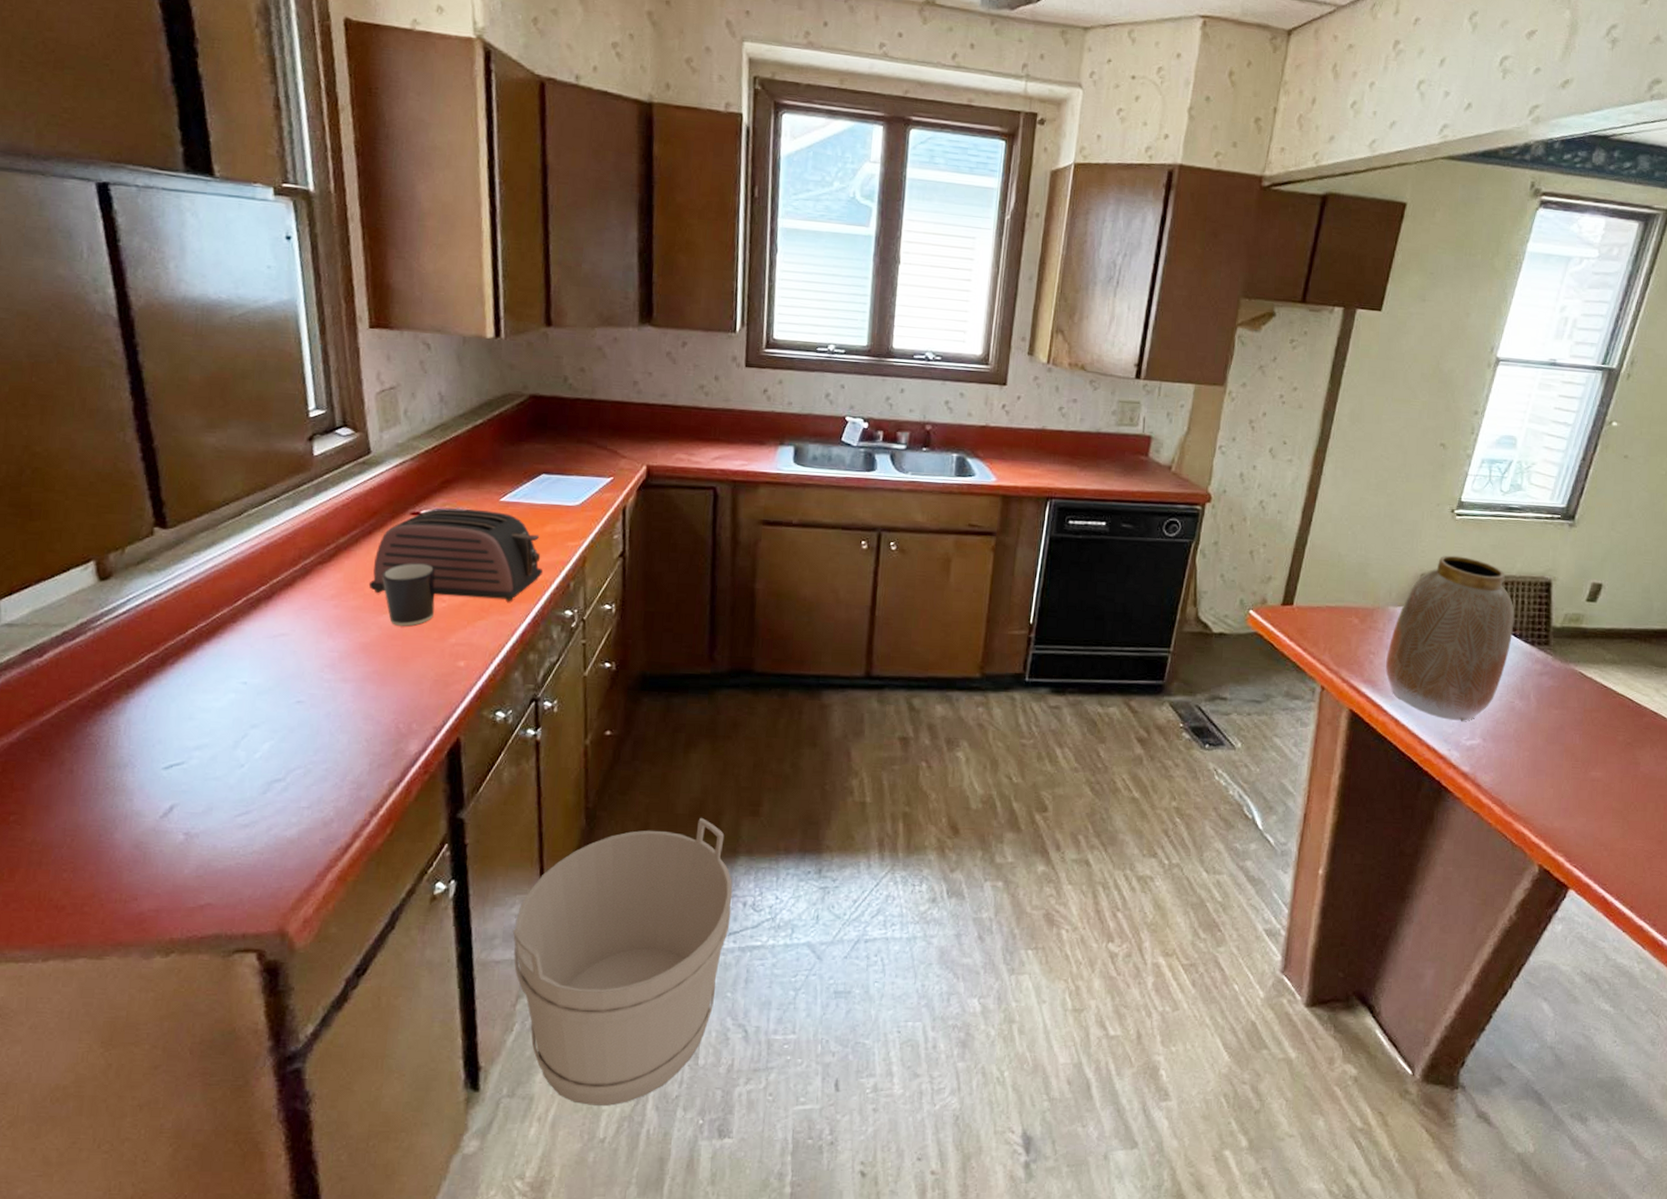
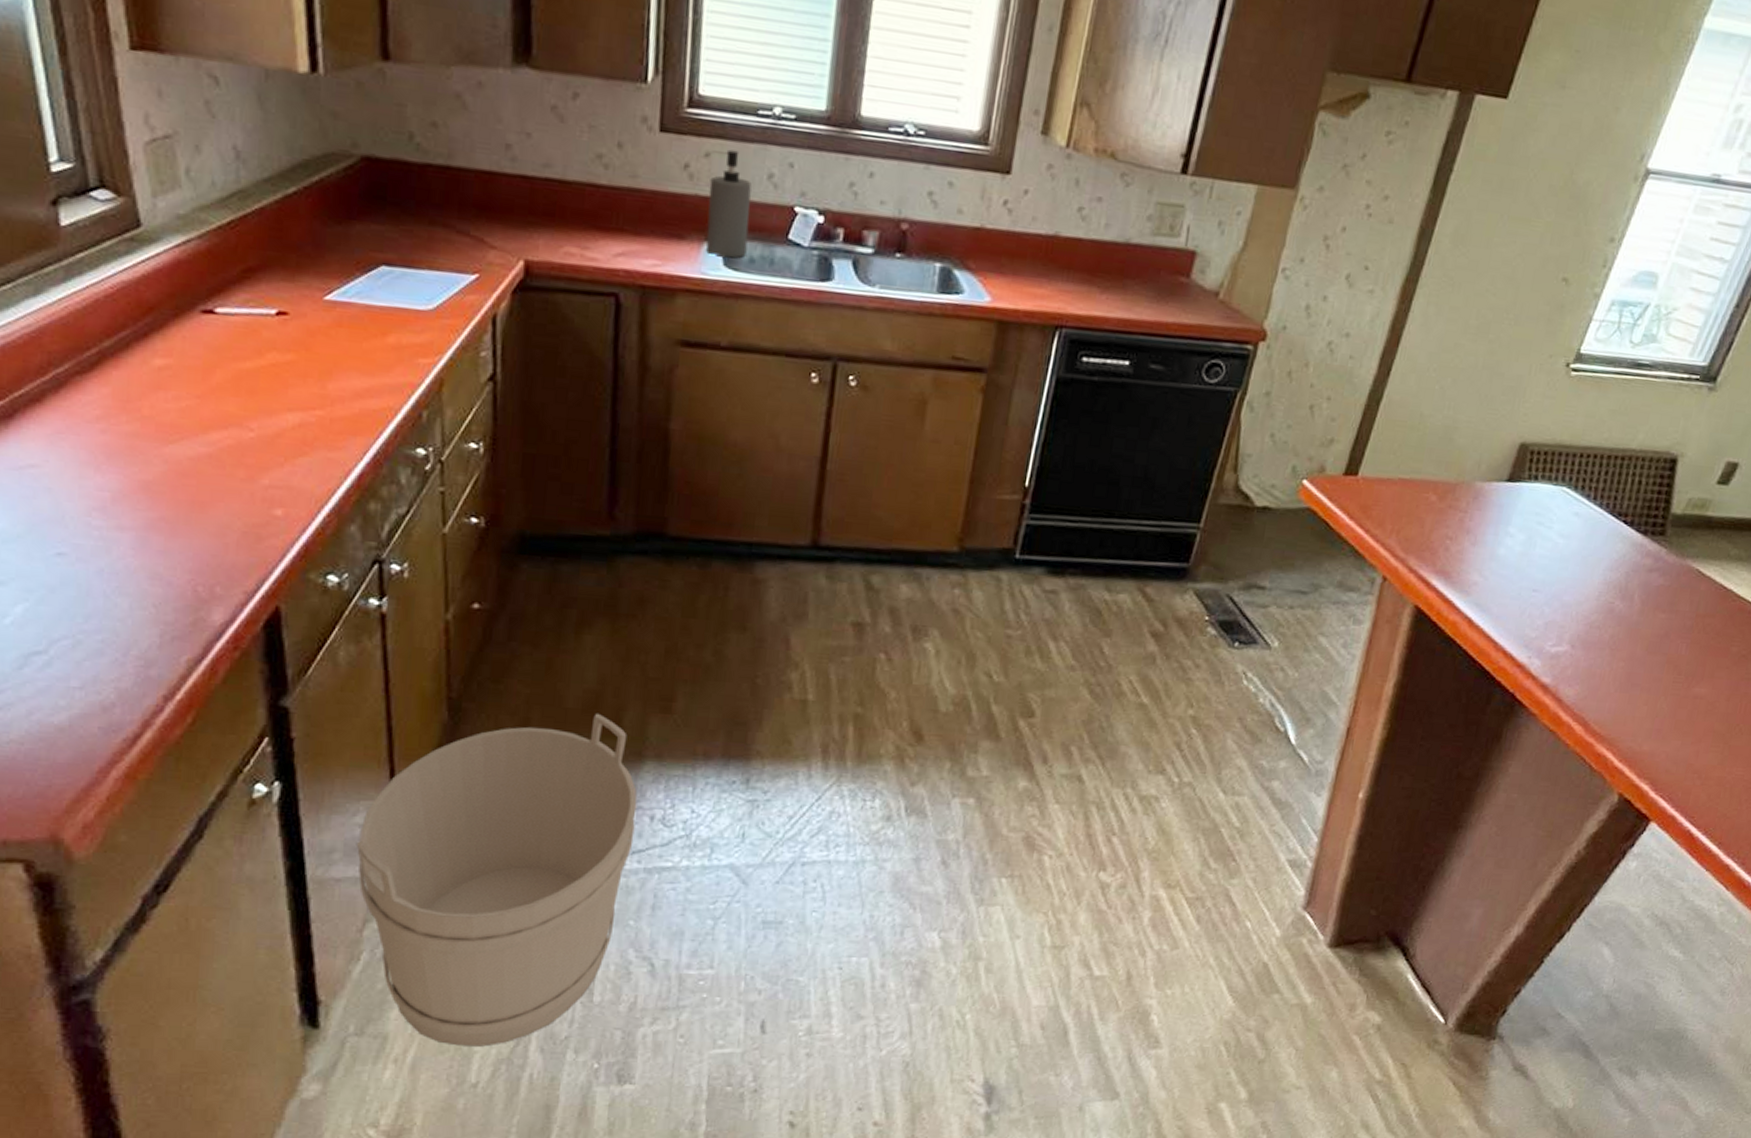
toaster: present [368,508,544,602] -> none [147,305,386,435]
mug: present [381,563,436,627] -> none [164,377,239,462]
soap dispenser: none [778,377,814,457] -> present [704,149,752,258]
vase: present [1385,555,1515,721] -> none [1463,420,1629,624]

